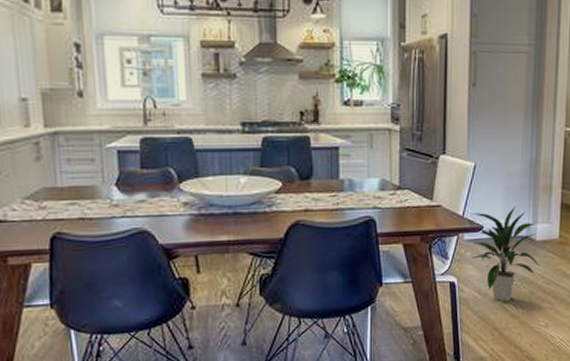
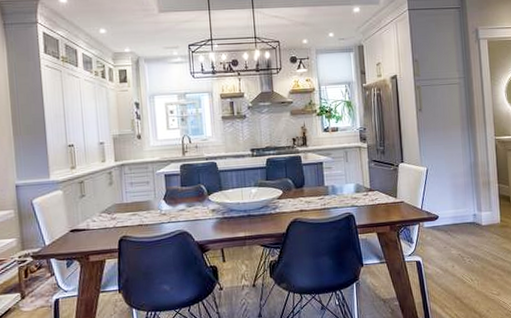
indoor plant: present [471,205,540,302] -> none [428,198,487,276]

